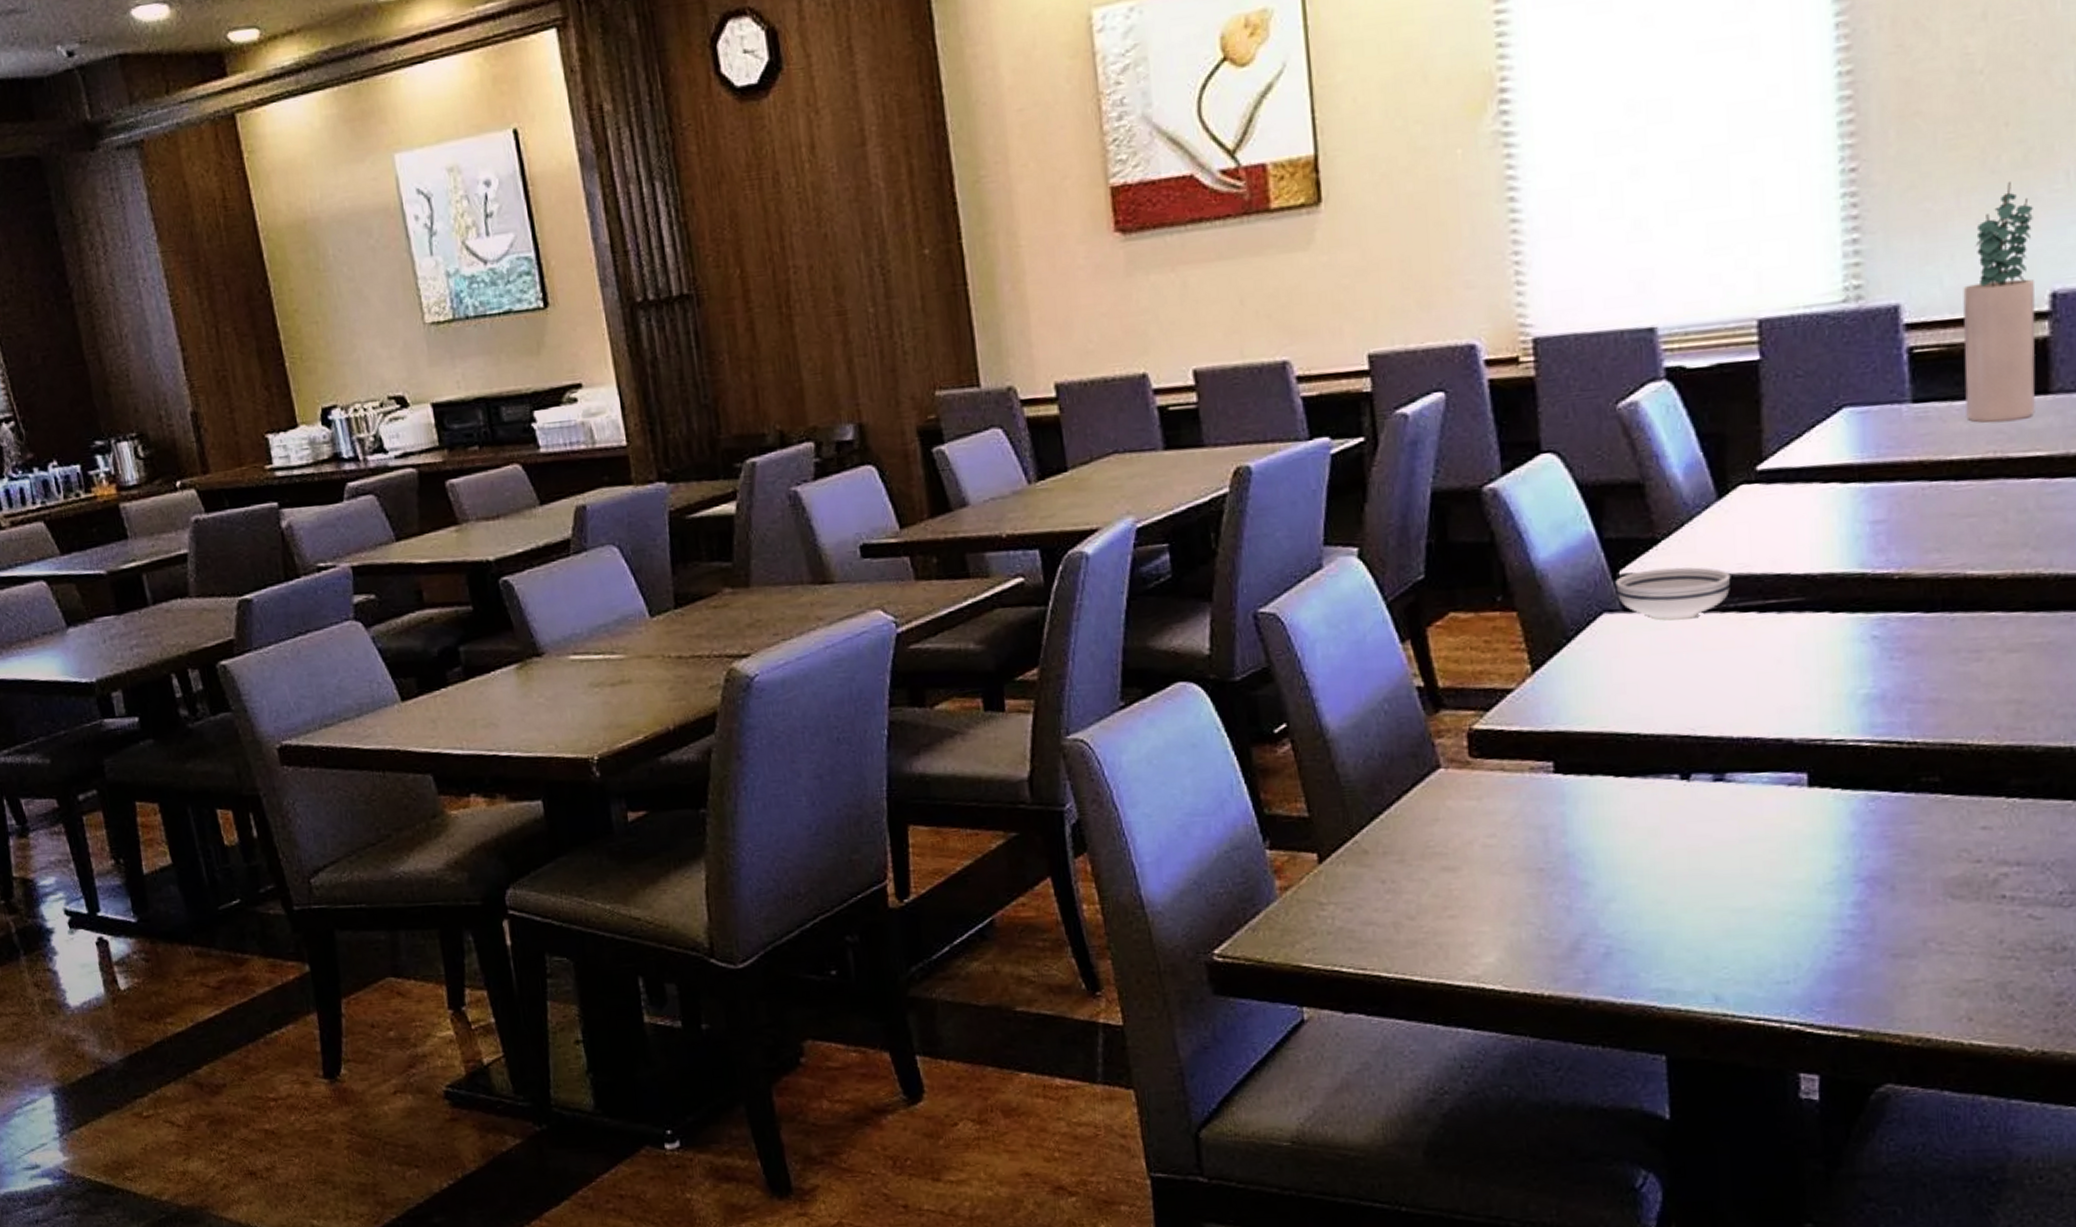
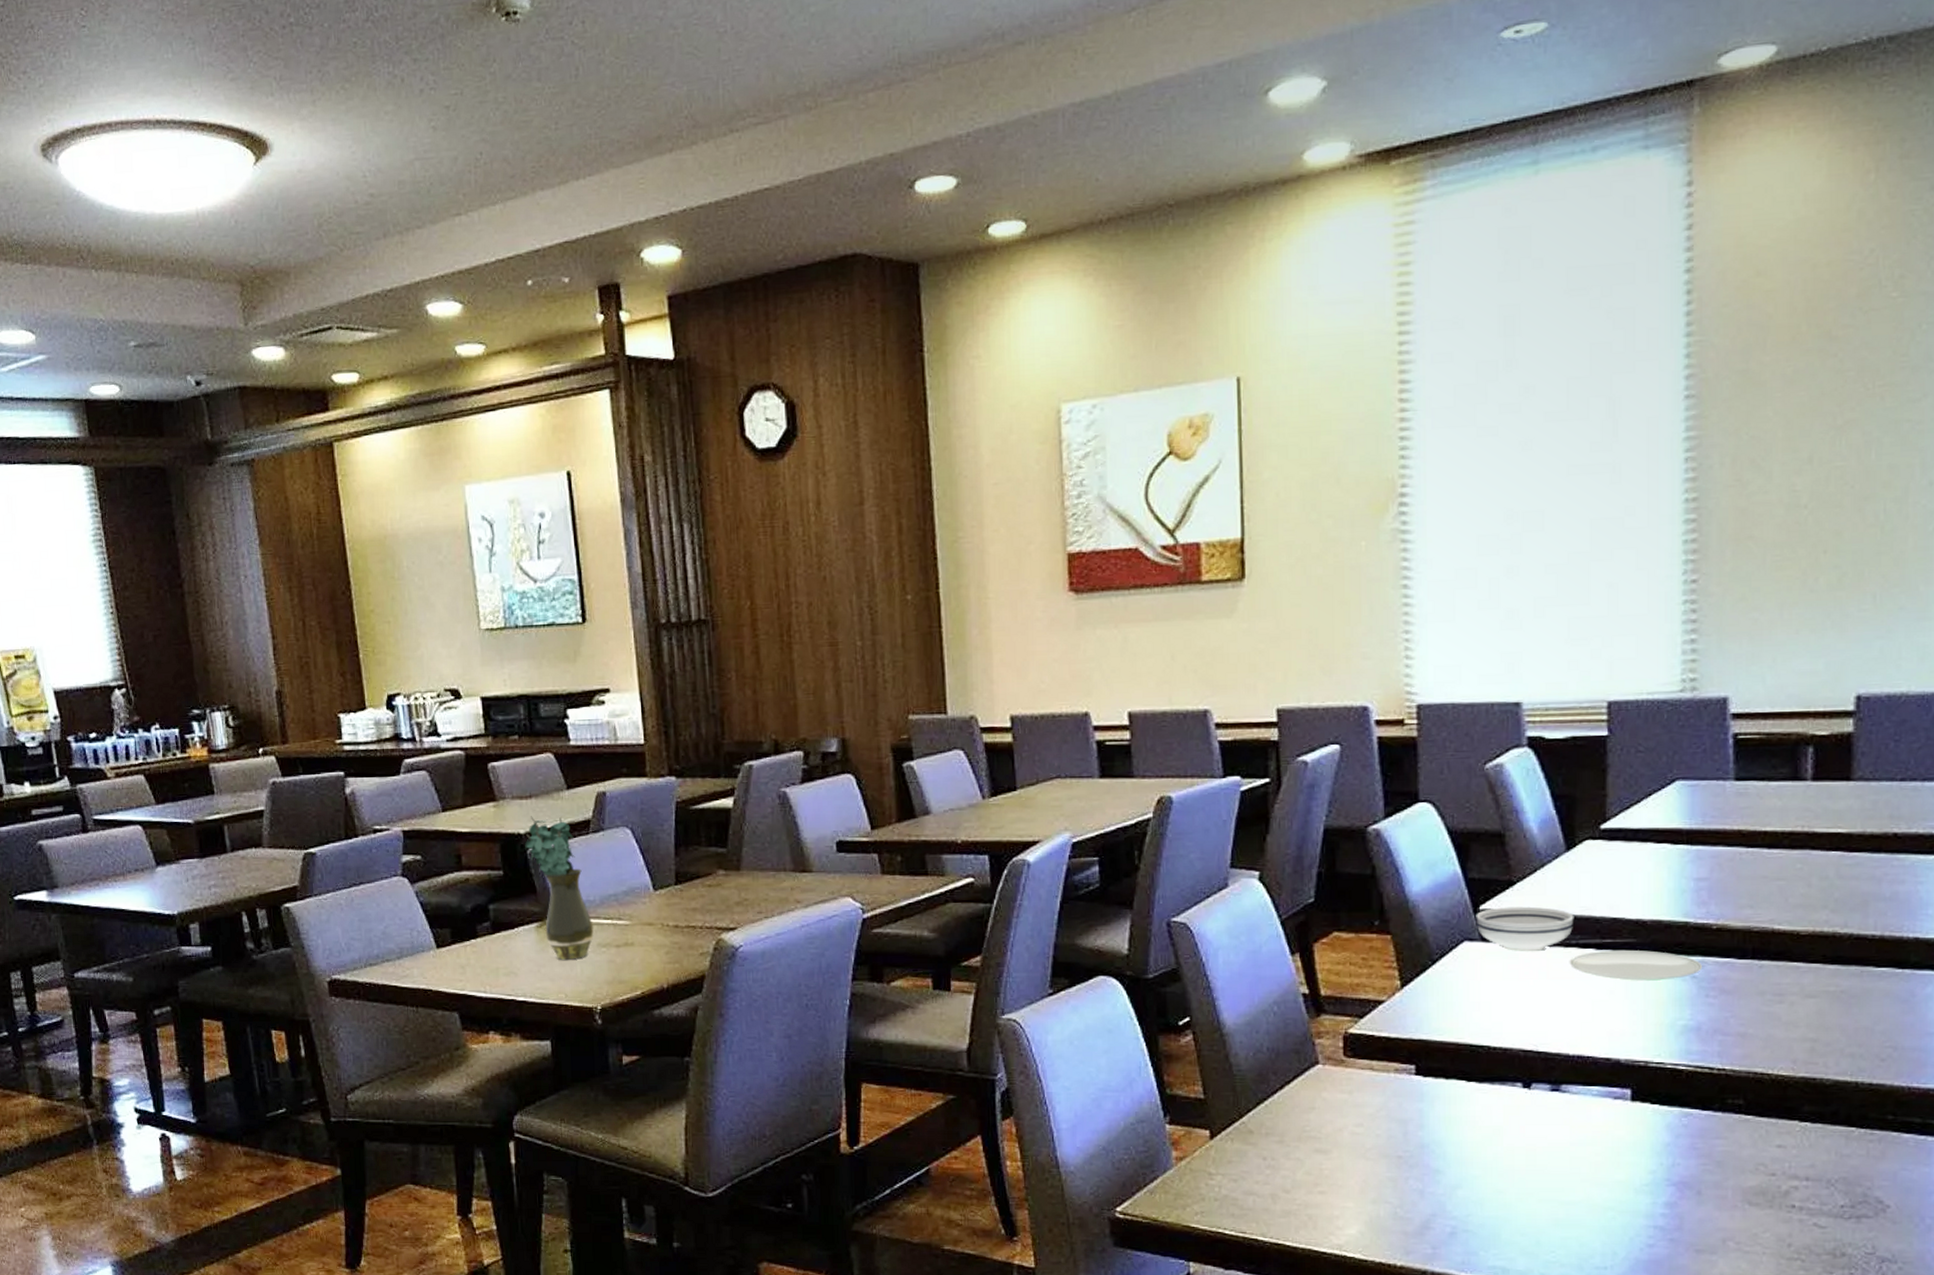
vase: none [495,539,584,705] -> present [525,816,594,960]
plate: none [1727,609,1885,647] -> present [1569,949,1703,981]
vase: present [1963,182,2036,423] -> none [1780,600,1844,802]

